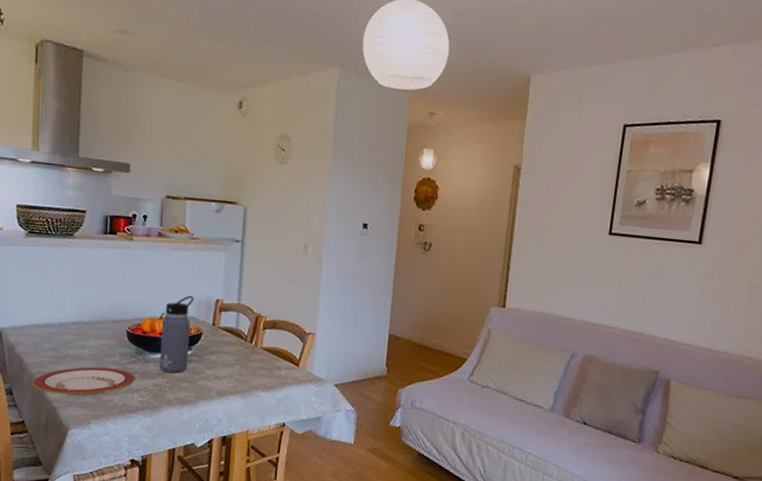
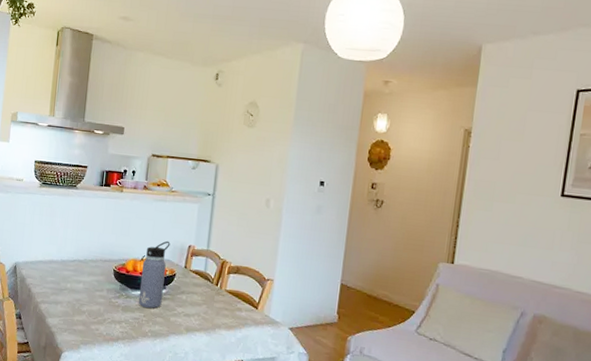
plate: present [33,367,136,396] -> none [37,299,119,324]

